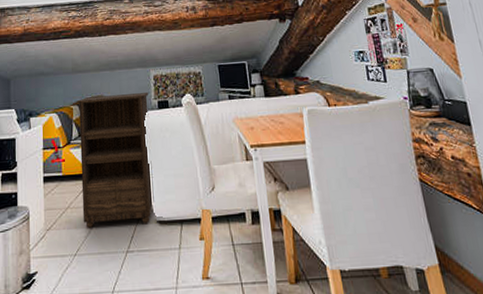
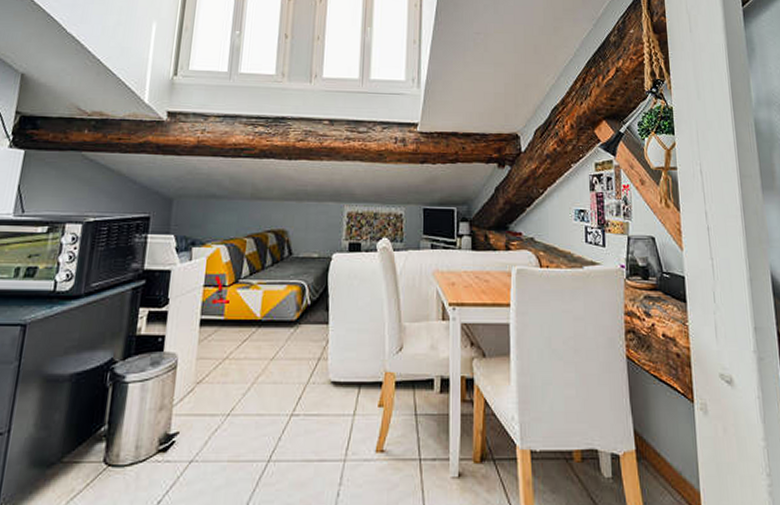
bookshelf: present [76,93,154,228] -> none [242,230,339,384]

